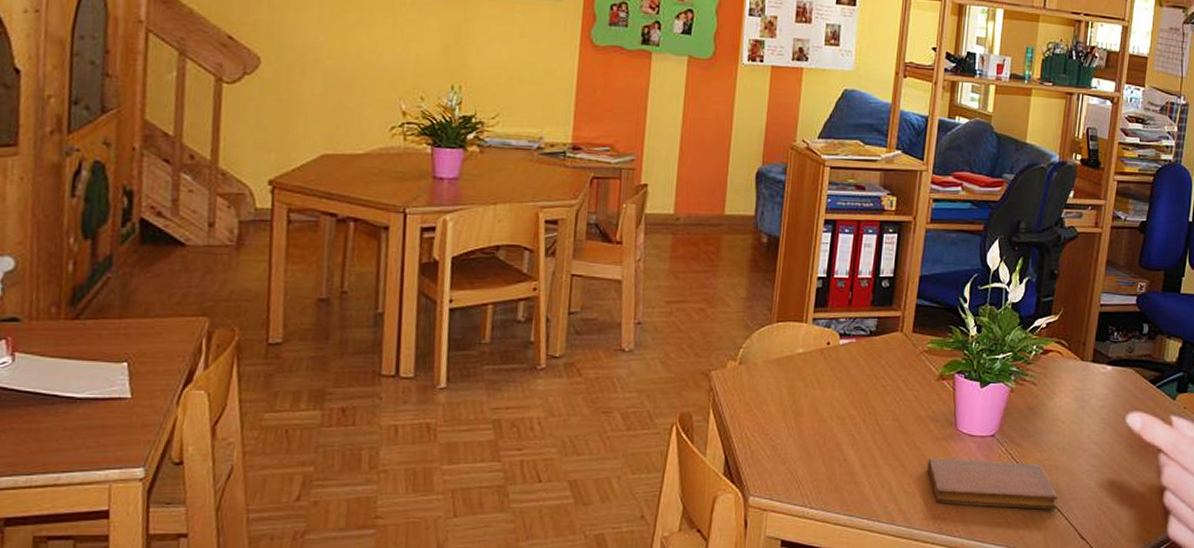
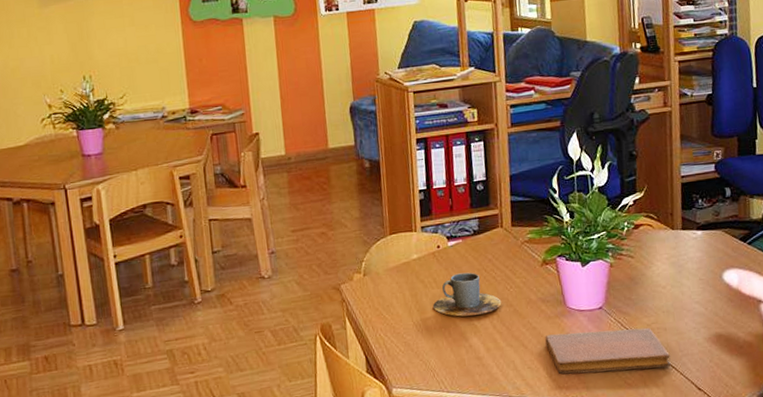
cup: none [811,376,888,425] -> present [433,272,502,317]

